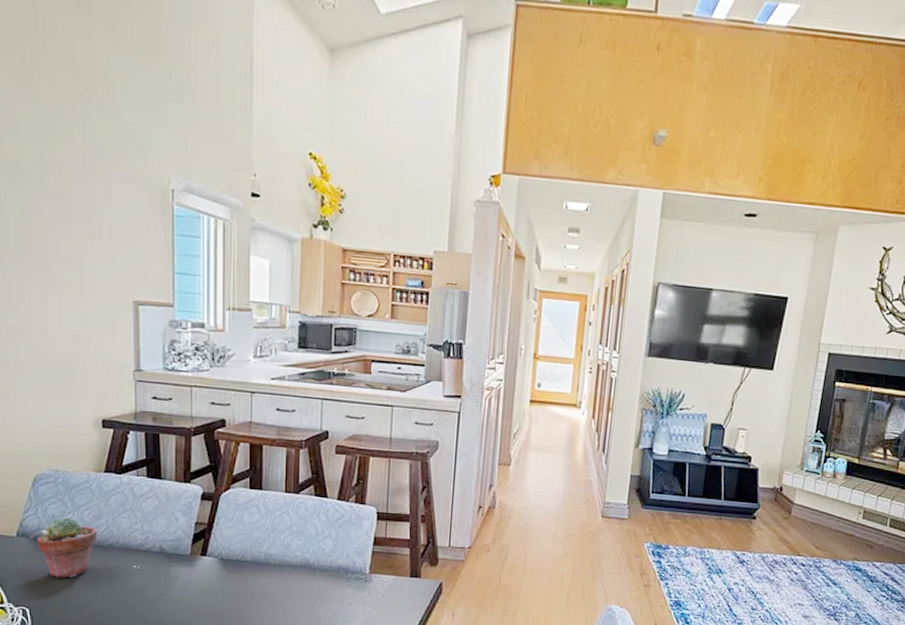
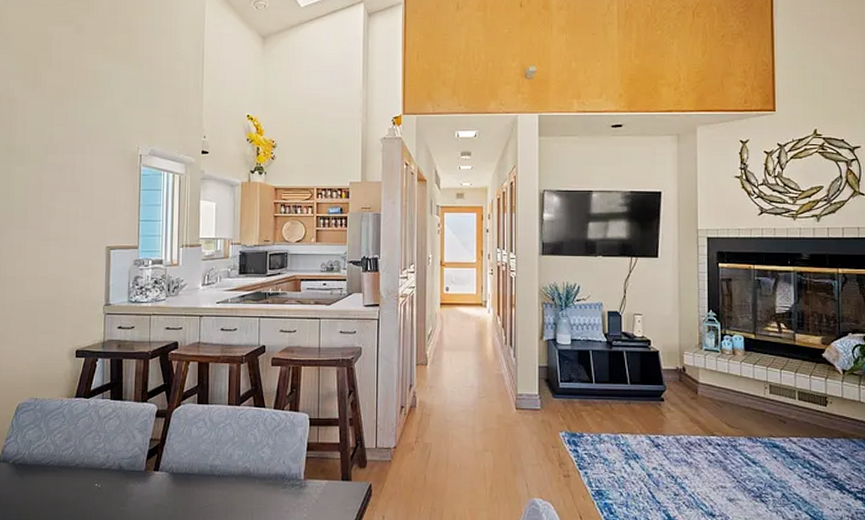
potted succulent: present [37,517,98,578] -> none [15,442,66,501]

